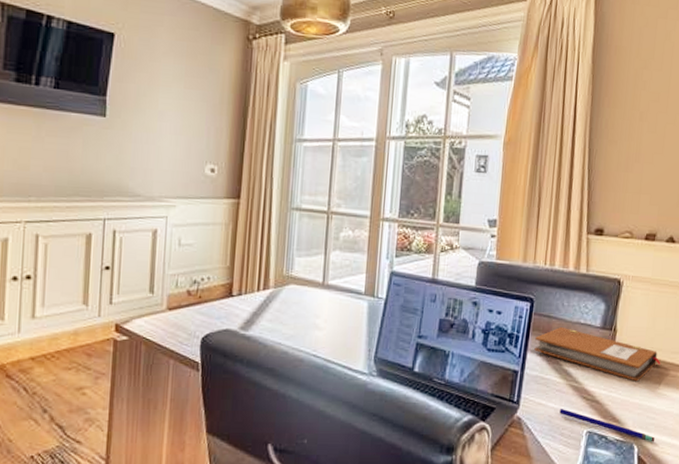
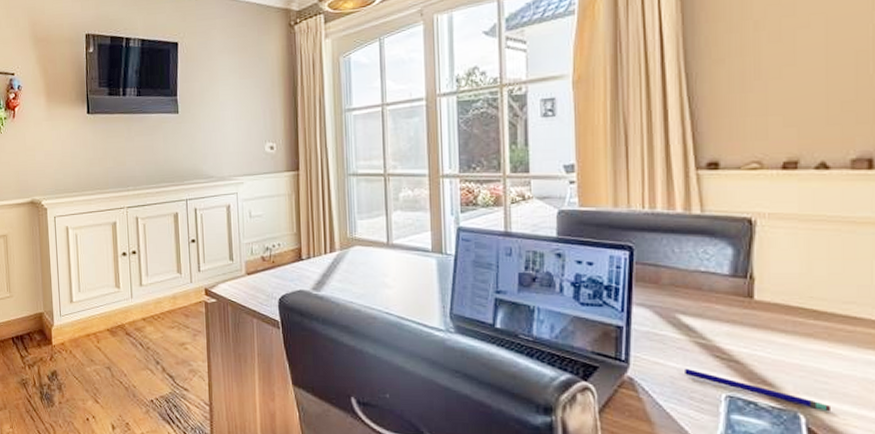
notebook: present [534,327,661,382] -> none [641,277,828,338]

